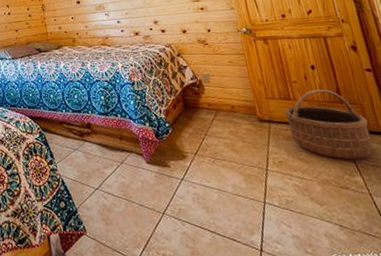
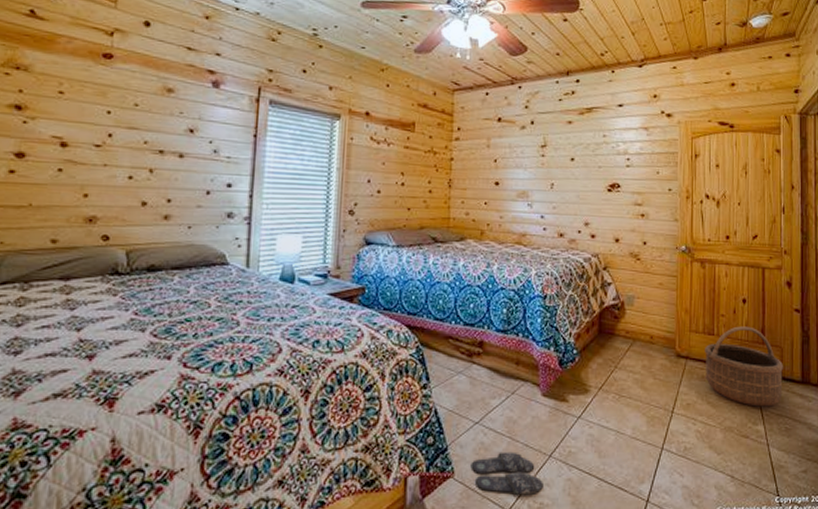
slippers: none [98,211,163,249] -> present [470,451,543,496]

